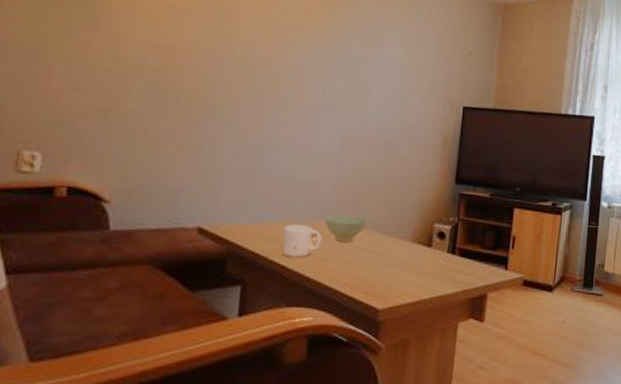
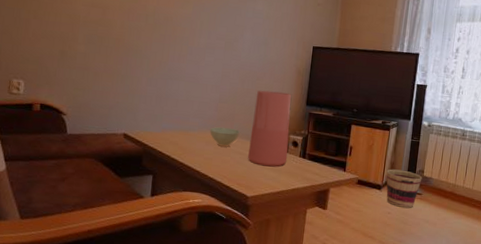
mug: present [281,224,322,258] -> none [180,133,208,157]
vase: none [378,164,437,268] -> present [248,90,292,167]
basket: none [558,264,603,315] -> present [386,169,423,209]

